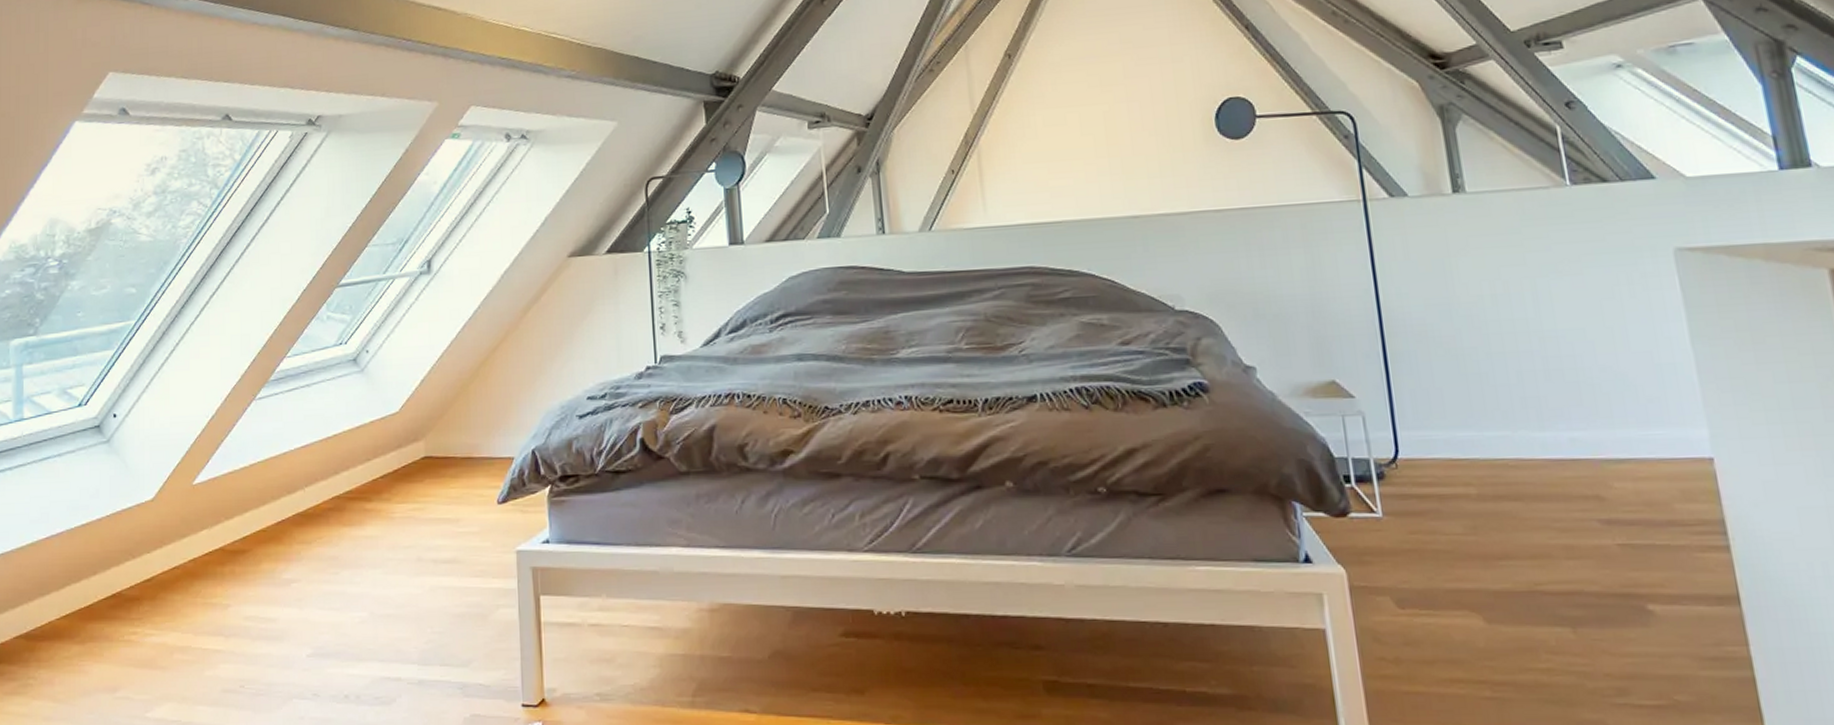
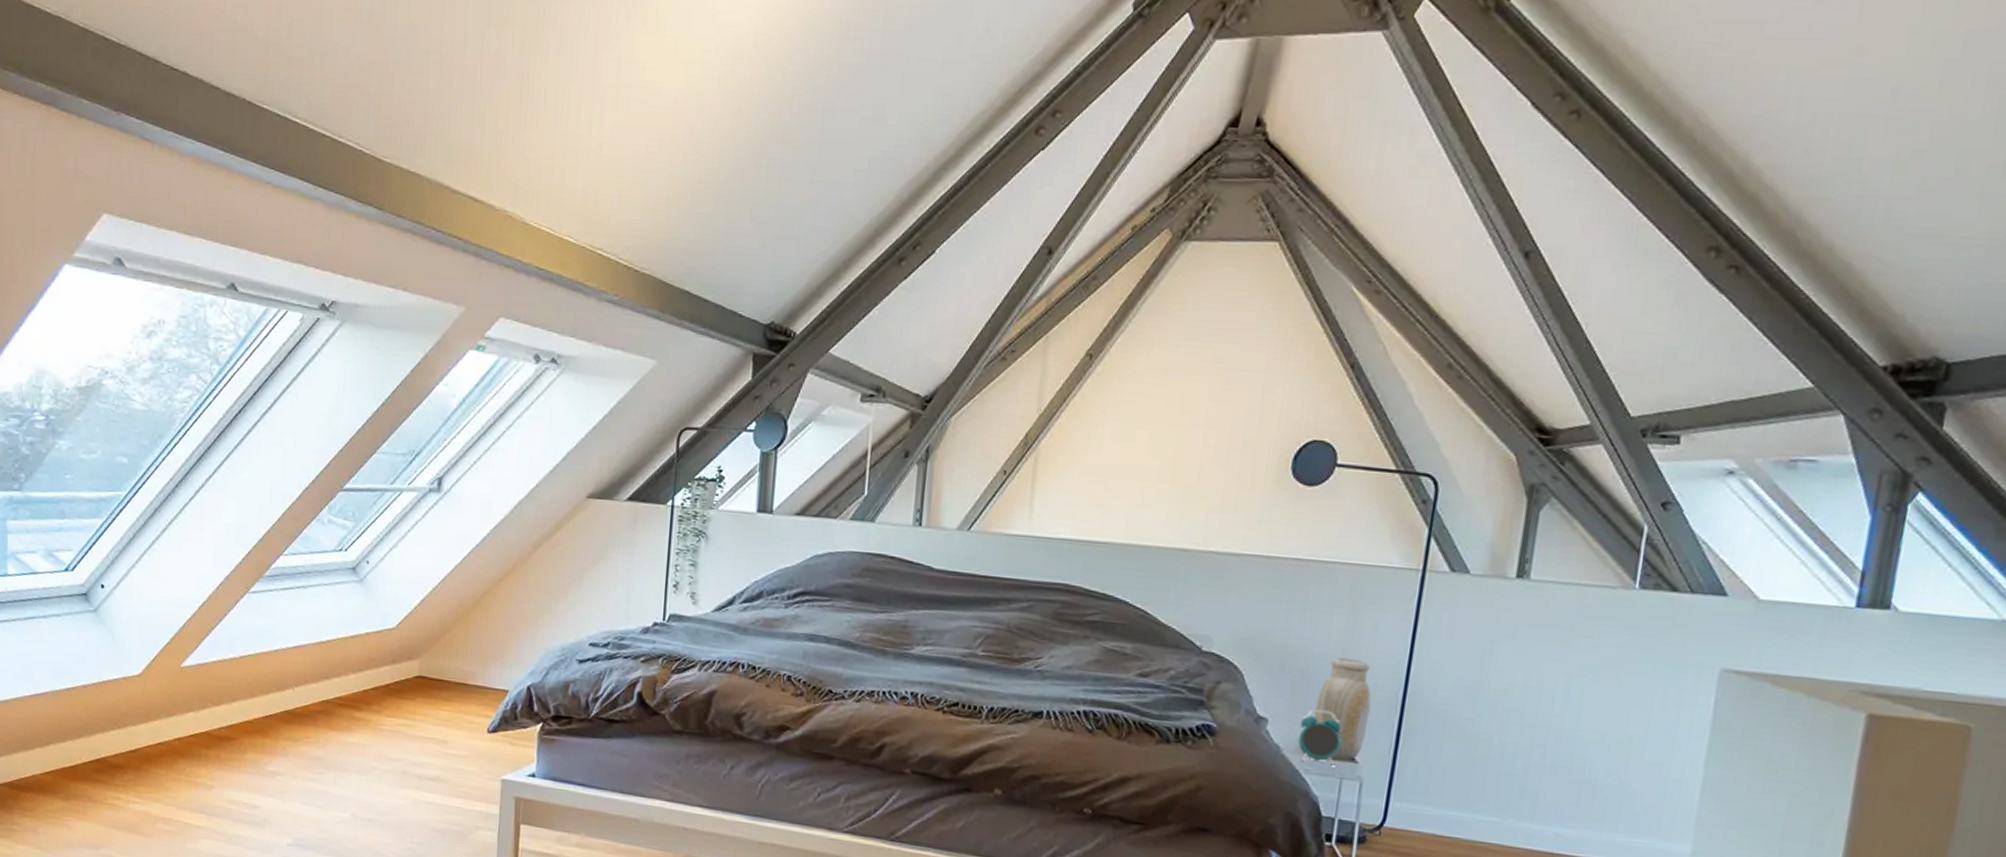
alarm clock: none [1287,350,1333,404] -> present [1297,710,1341,766]
vase: none [1297,294,1355,399] -> present [1314,657,1371,762]

